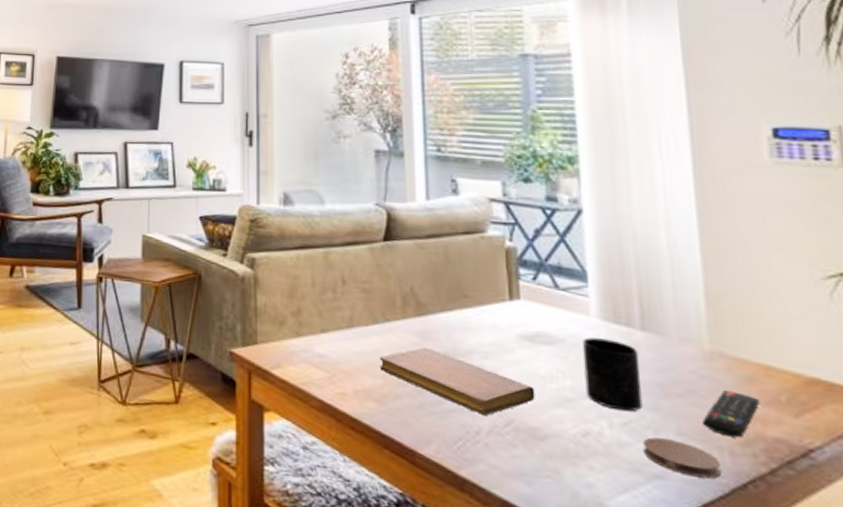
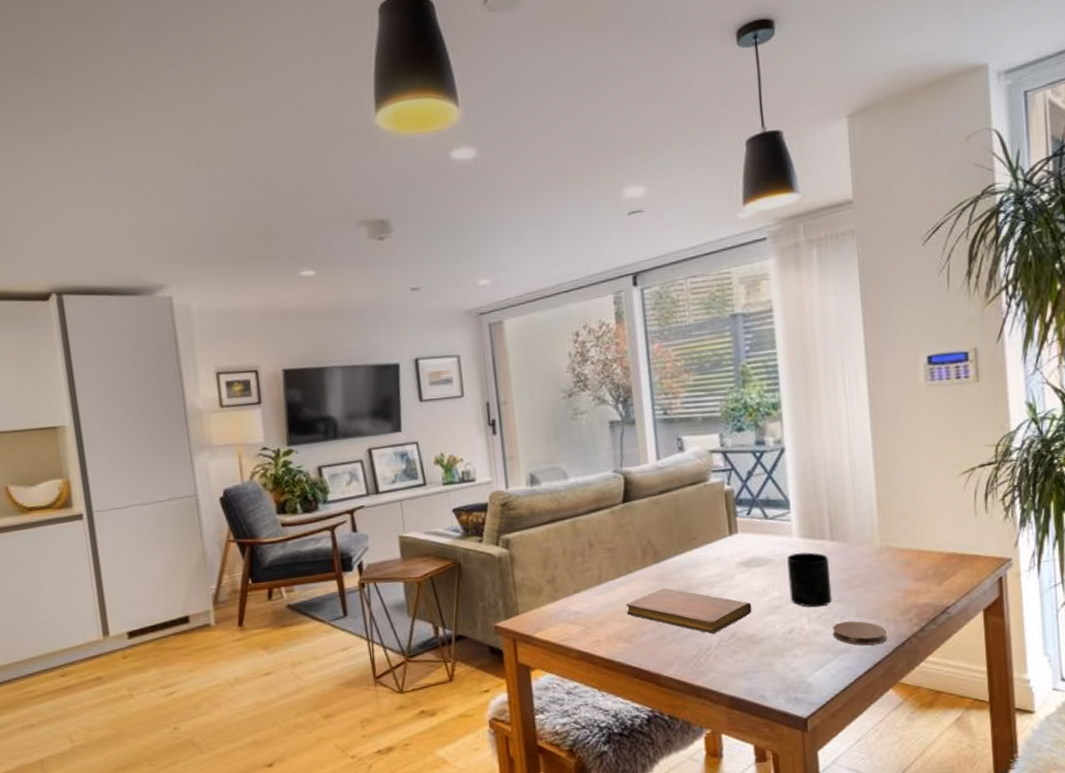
remote control: present [702,390,760,438] -> none [874,575,915,610]

